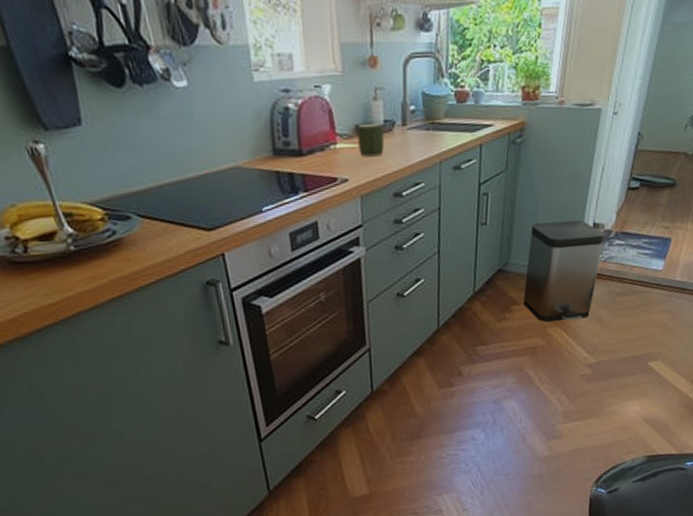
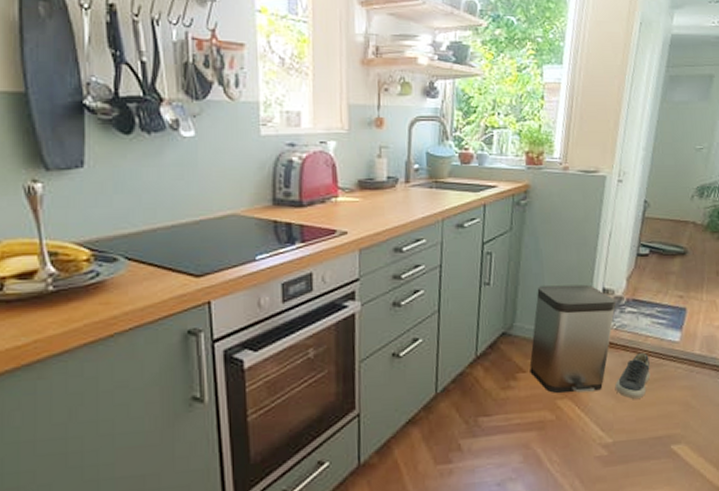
mug: present [357,122,385,158] -> none [359,178,387,211]
shoe: none [600,281,634,324] -> present [614,352,651,399]

